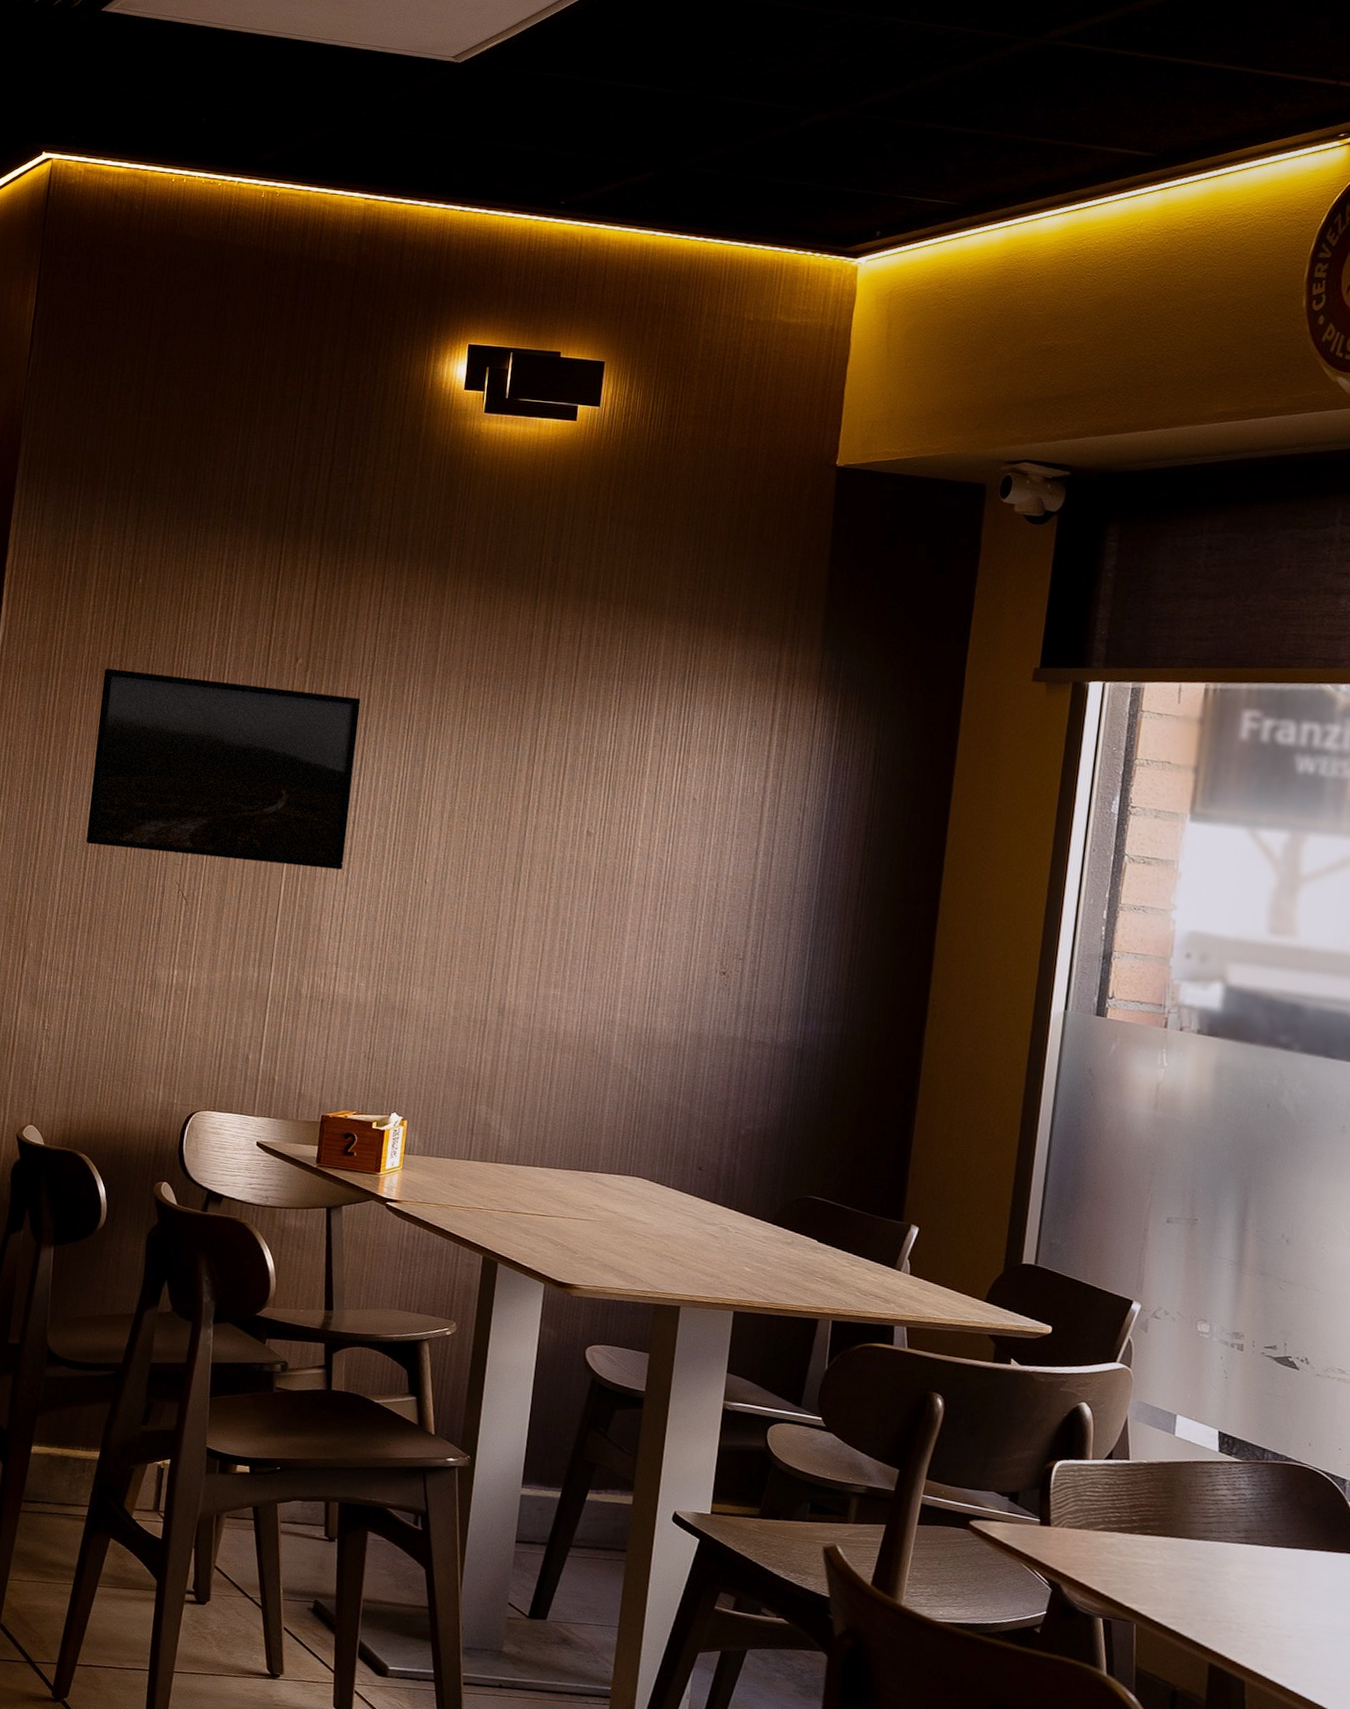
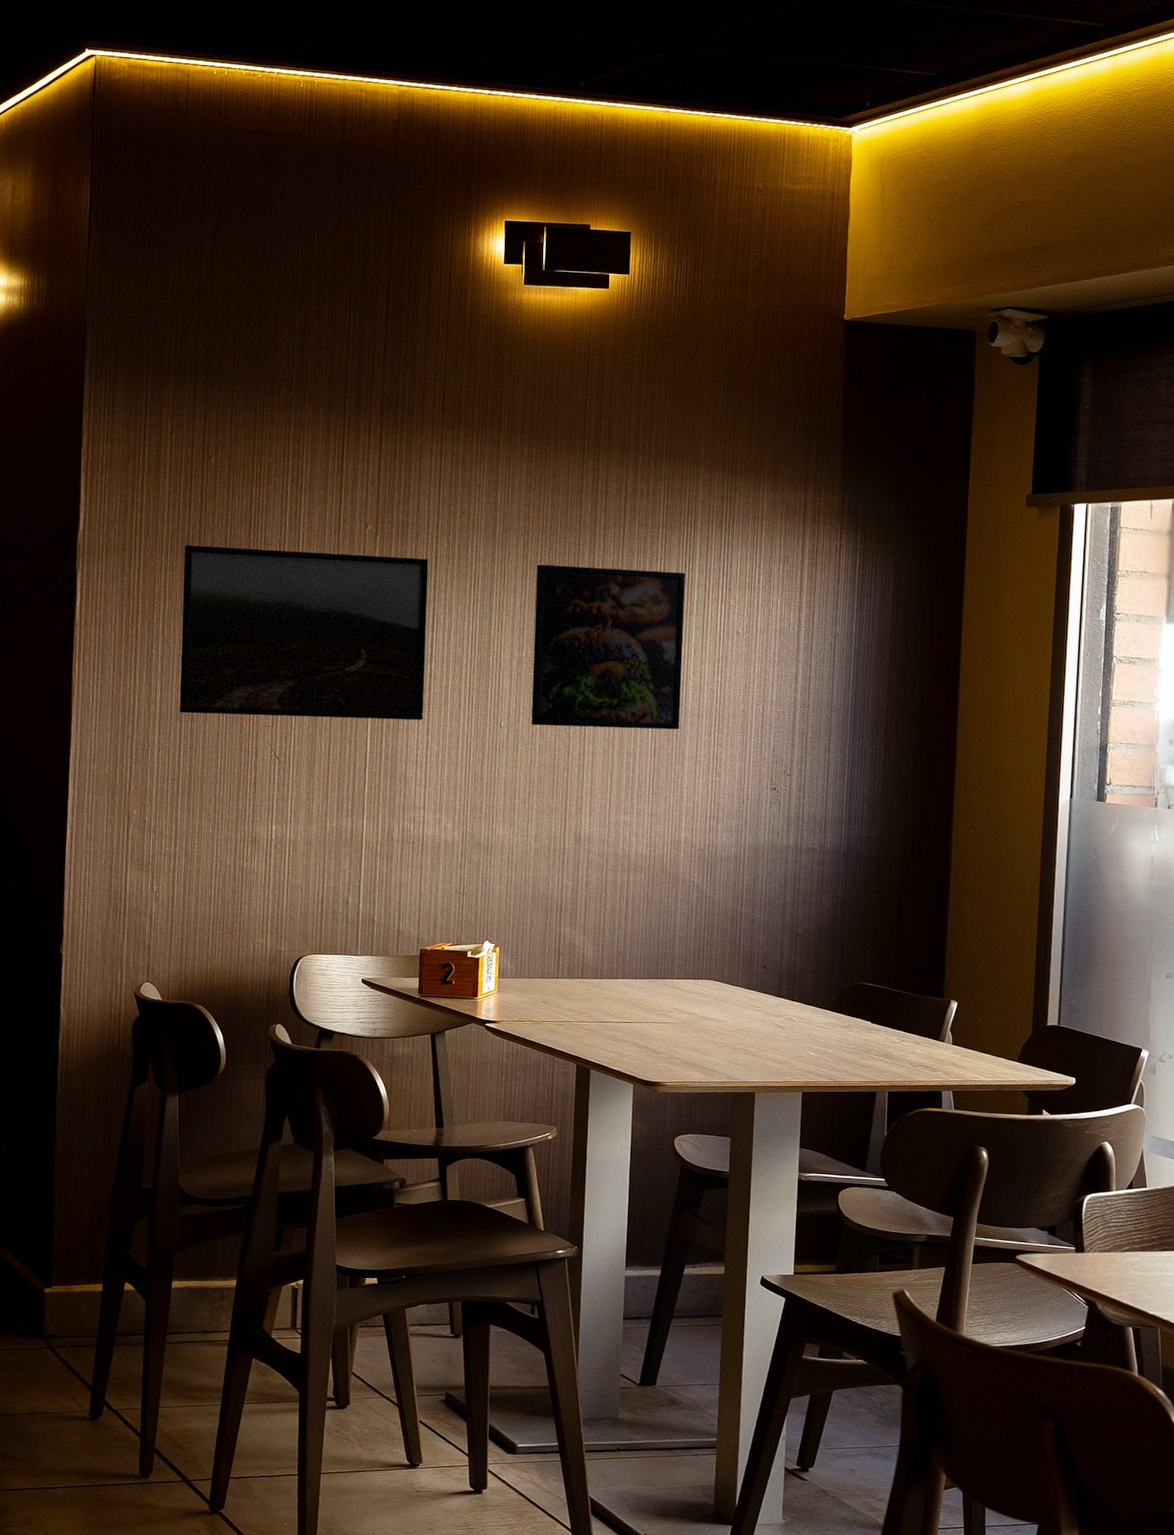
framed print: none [459,711,640,901] -> present [531,564,685,730]

